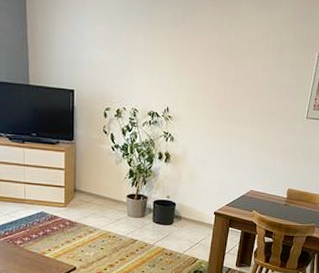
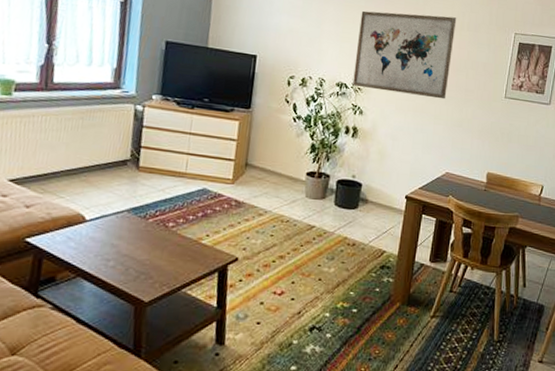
wall art: none [163,38,261,123] -> present [352,10,457,100]

